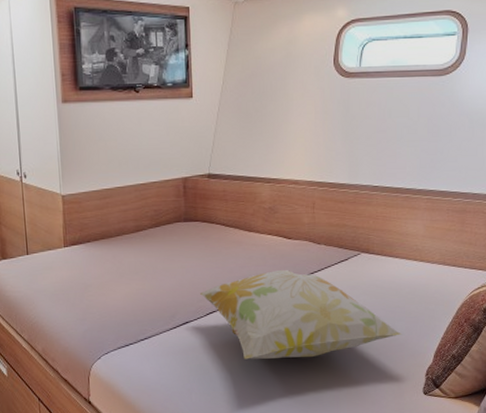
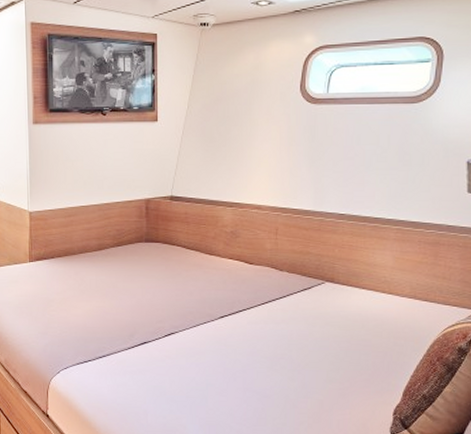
decorative pillow: present [200,269,403,360] -> none [159,294,369,387]

